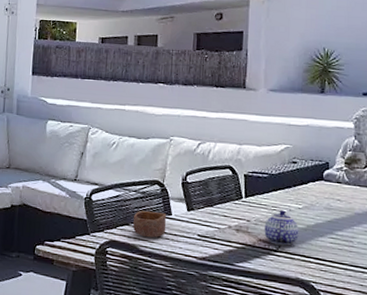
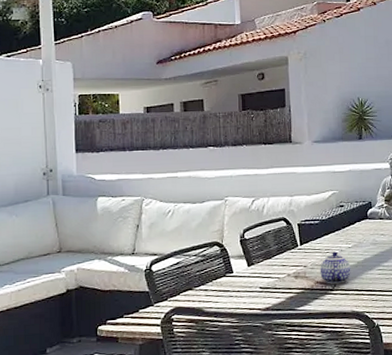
bowl: present [132,210,167,238] -> none [195,272,229,299]

